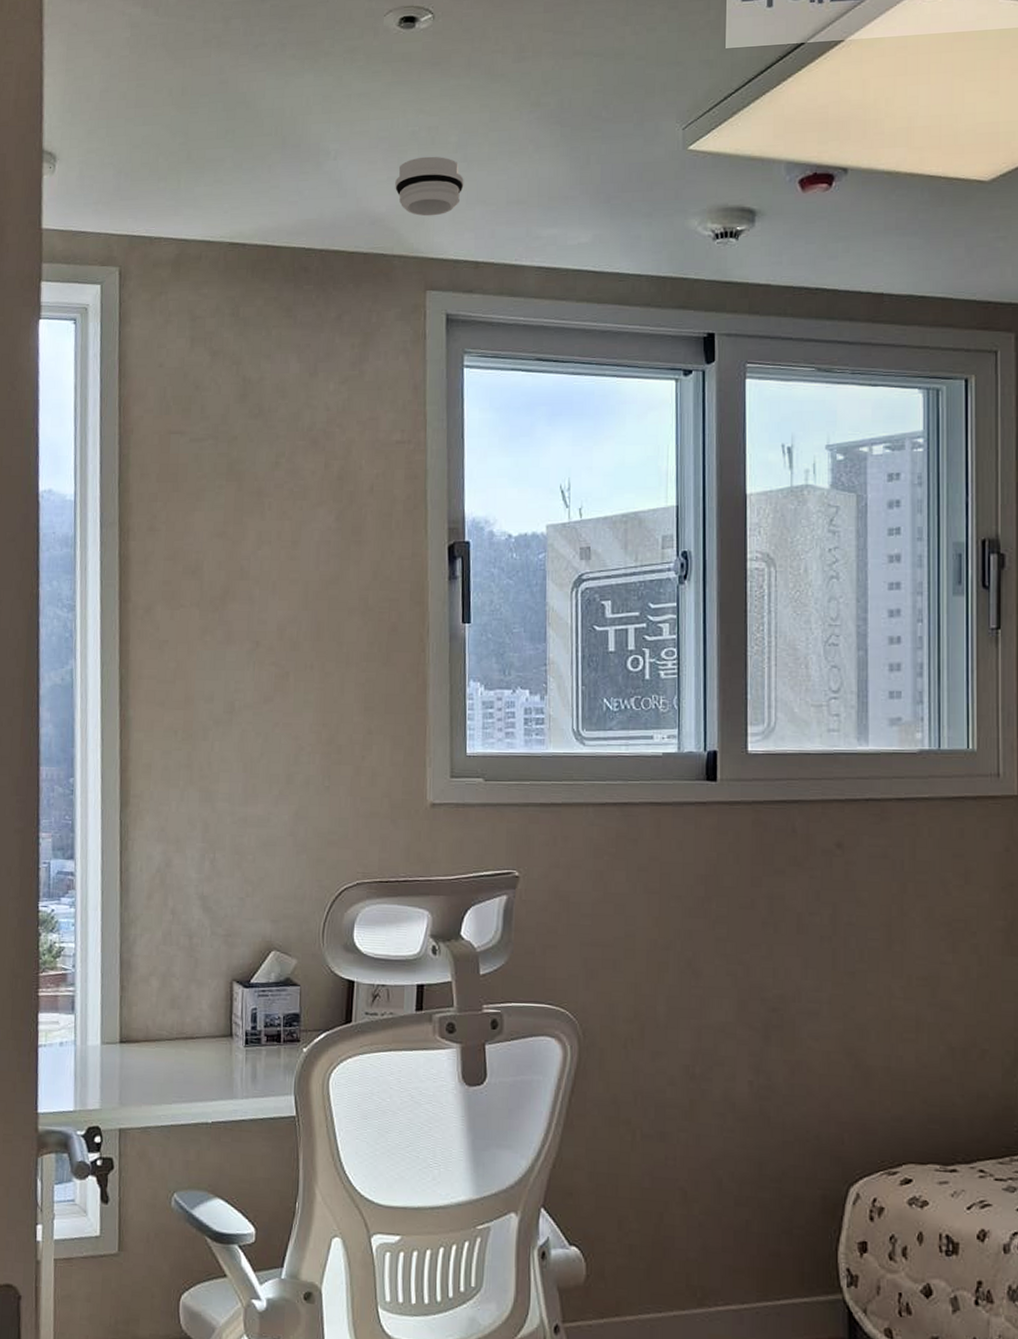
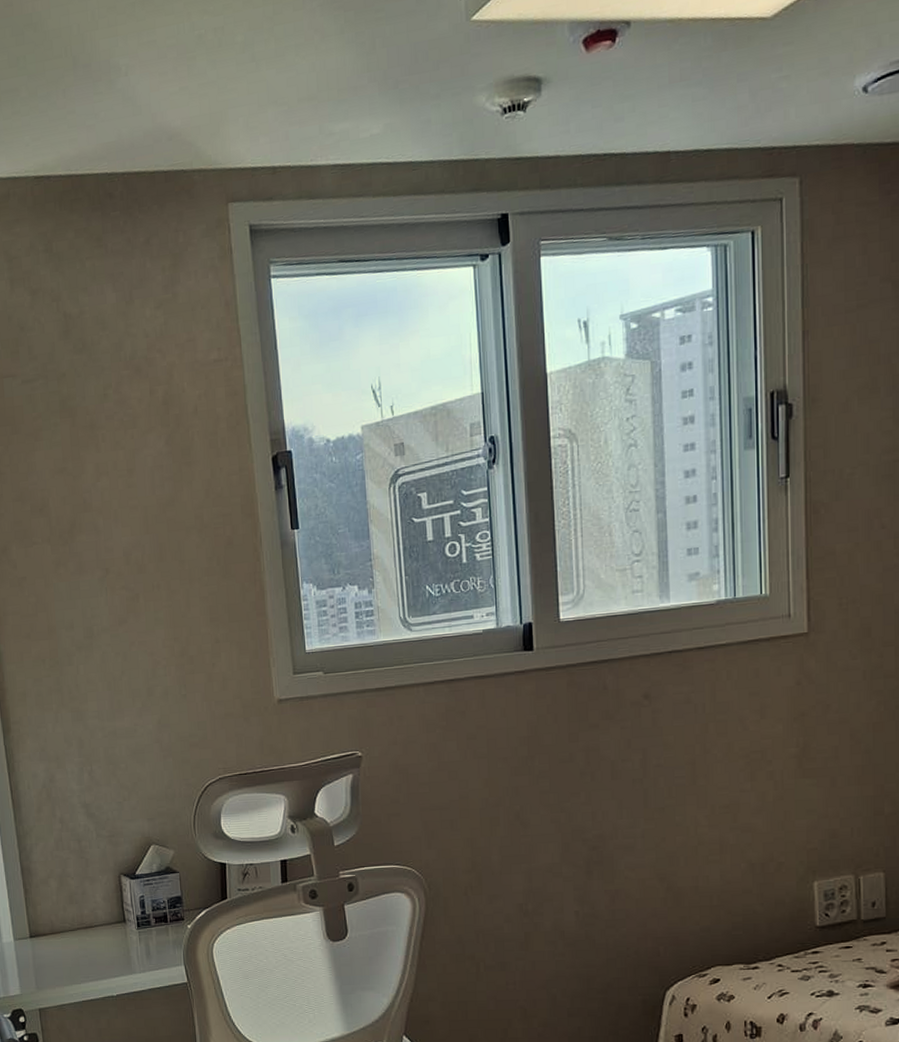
smoke detector: present [395,156,464,217] -> none [187,59,254,125]

